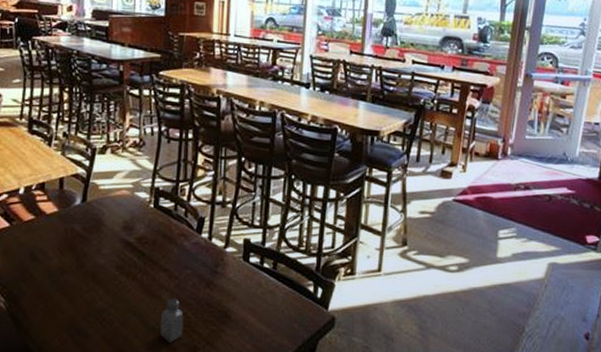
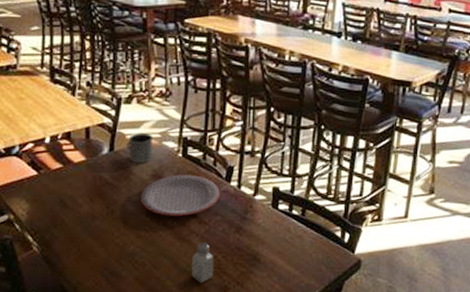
mug: none [99,183,126,214] -> present [127,133,154,163]
plate: none [110,226,191,270] -> present [140,174,220,217]

